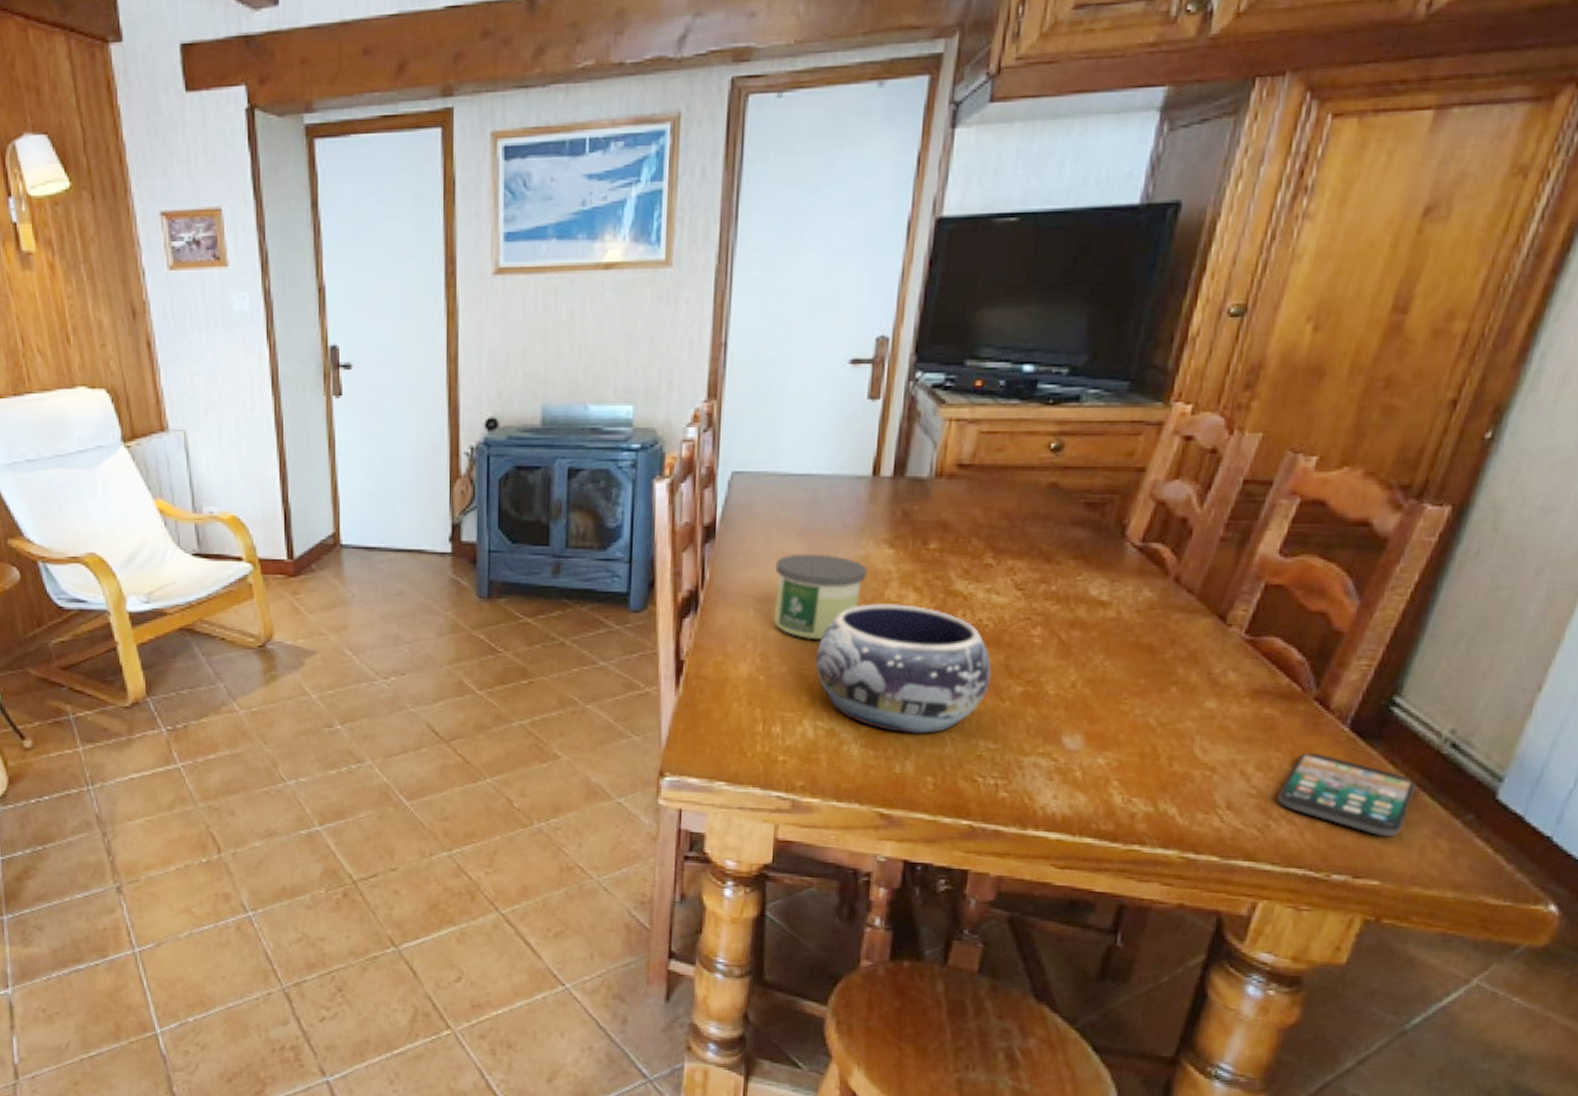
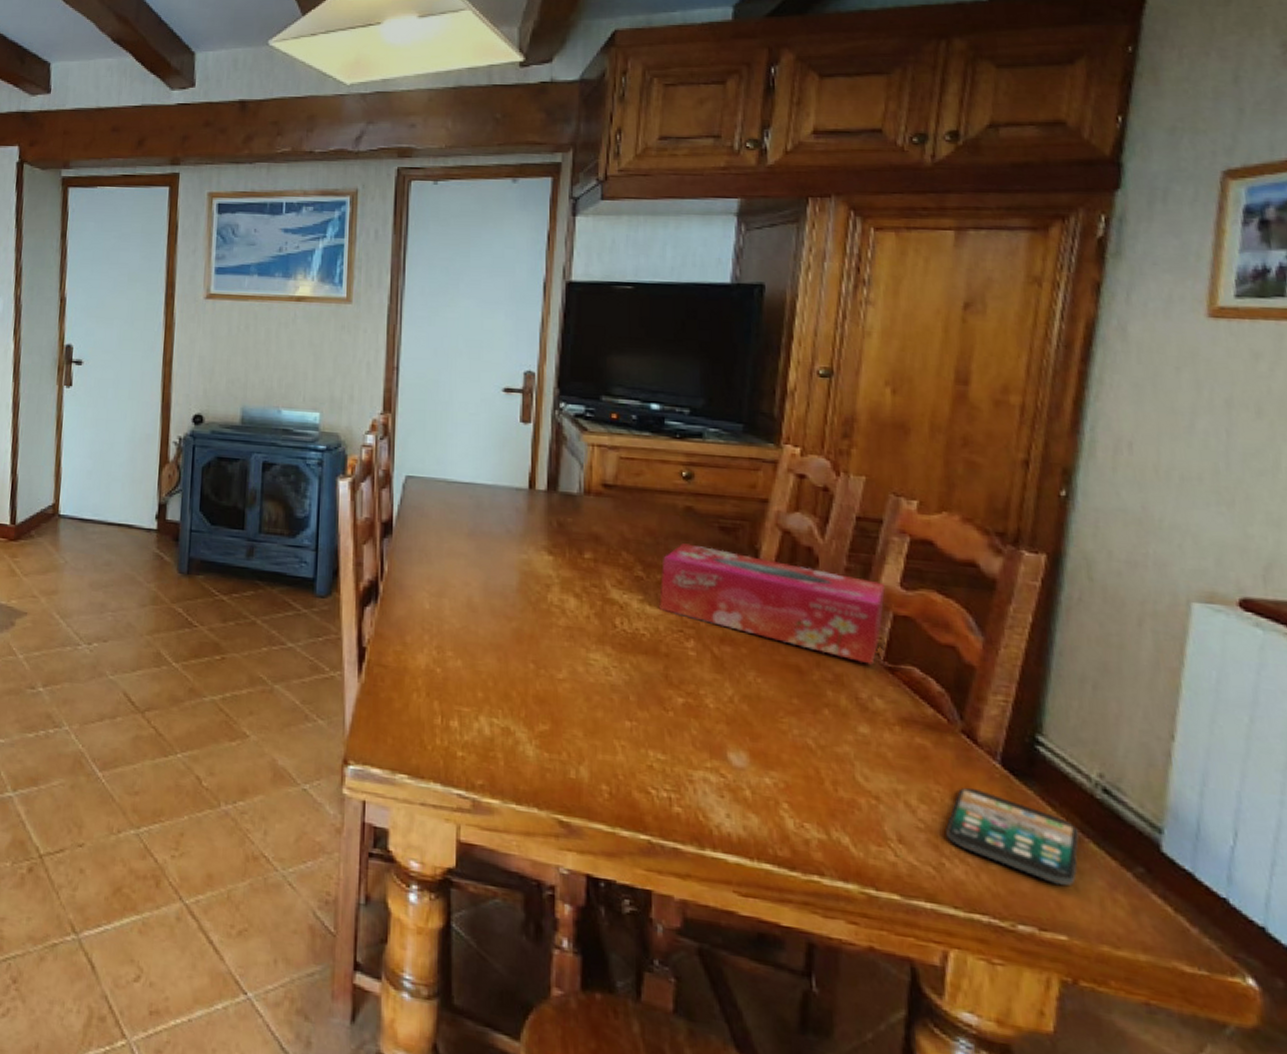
candle: present [773,553,867,639] -> none [447,554,530,637]
decorative bowl: present [815,604,992,735] -> none [487,606,653,739]
tissue box: none [1007,524,1261,638] -> present [659,543,885,665]

